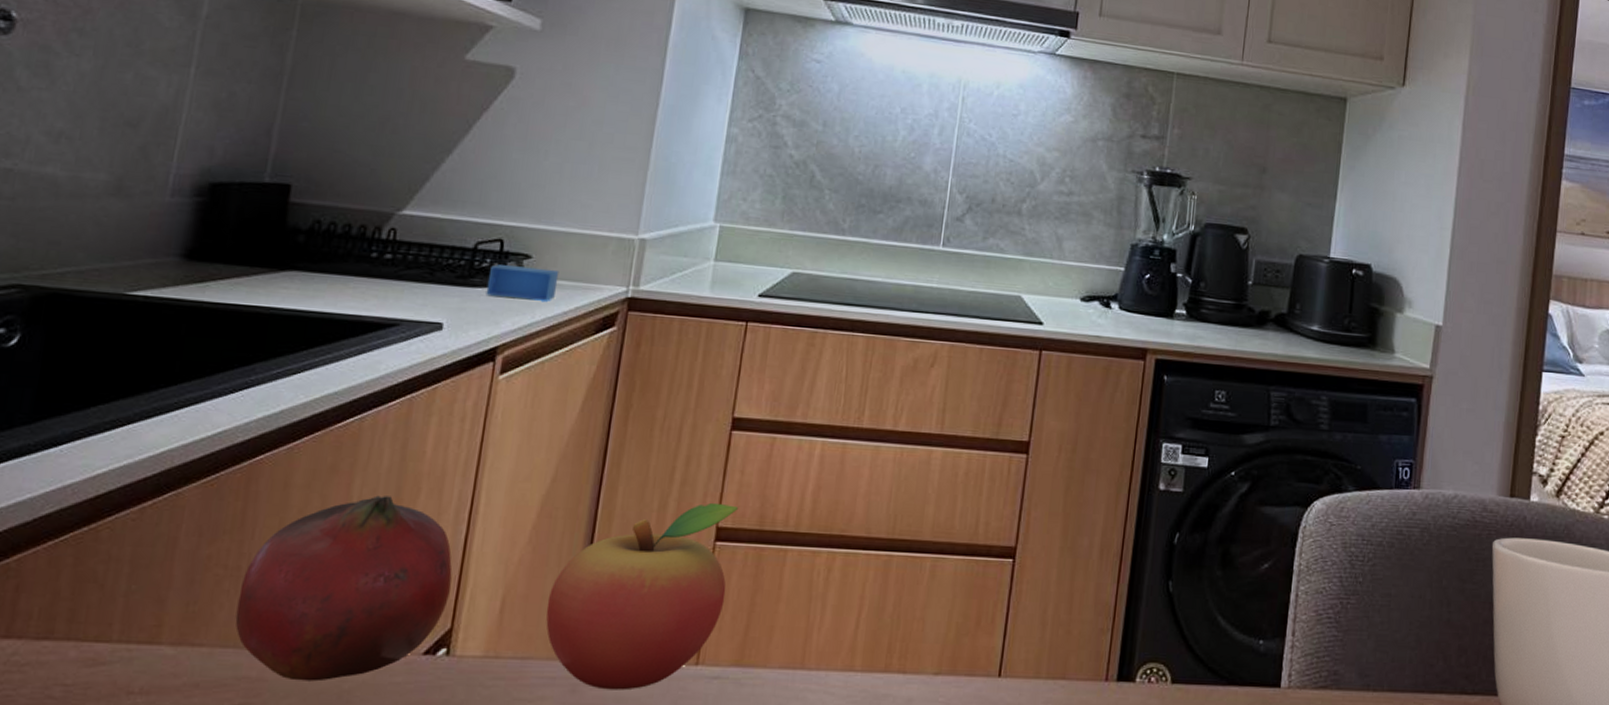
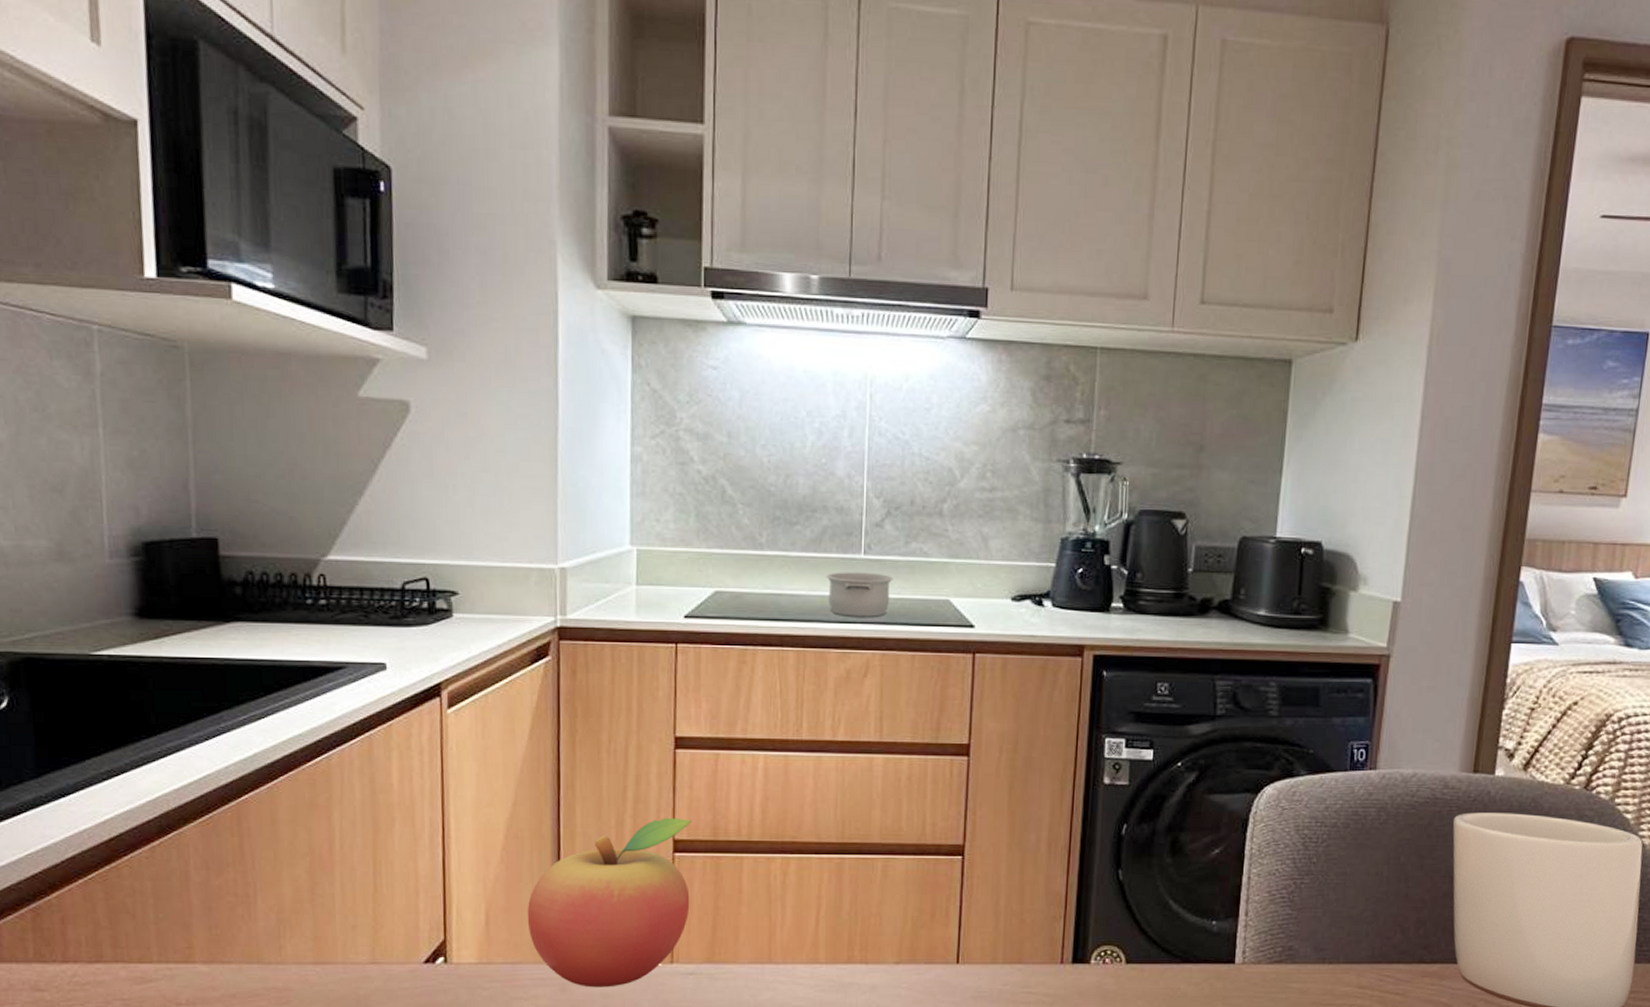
fruit: present [235,495,453,682] -> none [252,826,438,989]
sponge: present [486,264,559,301] -> none [420,603,488,636]
cooking pot: none [903,261,969,309] -> present [826,572,894,618]

